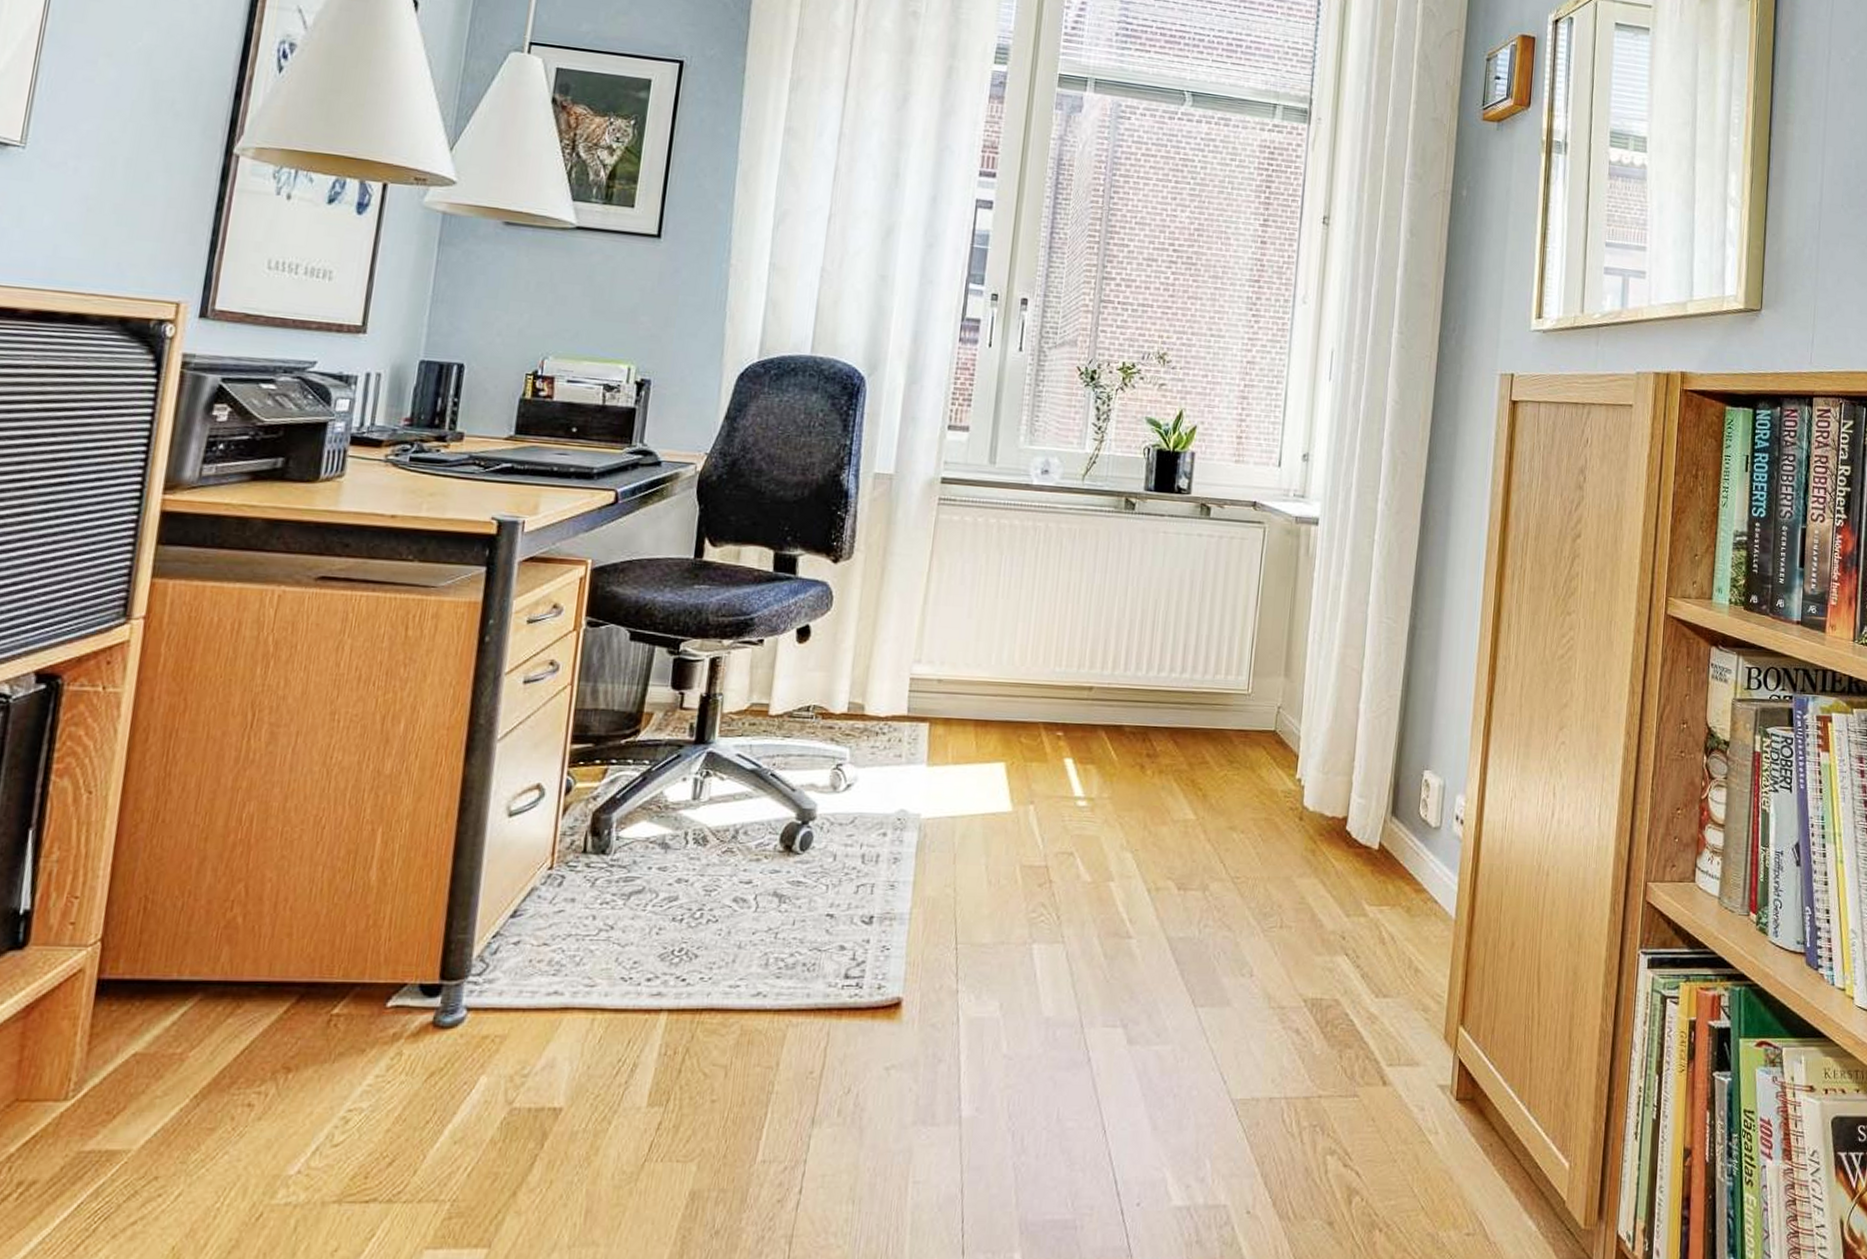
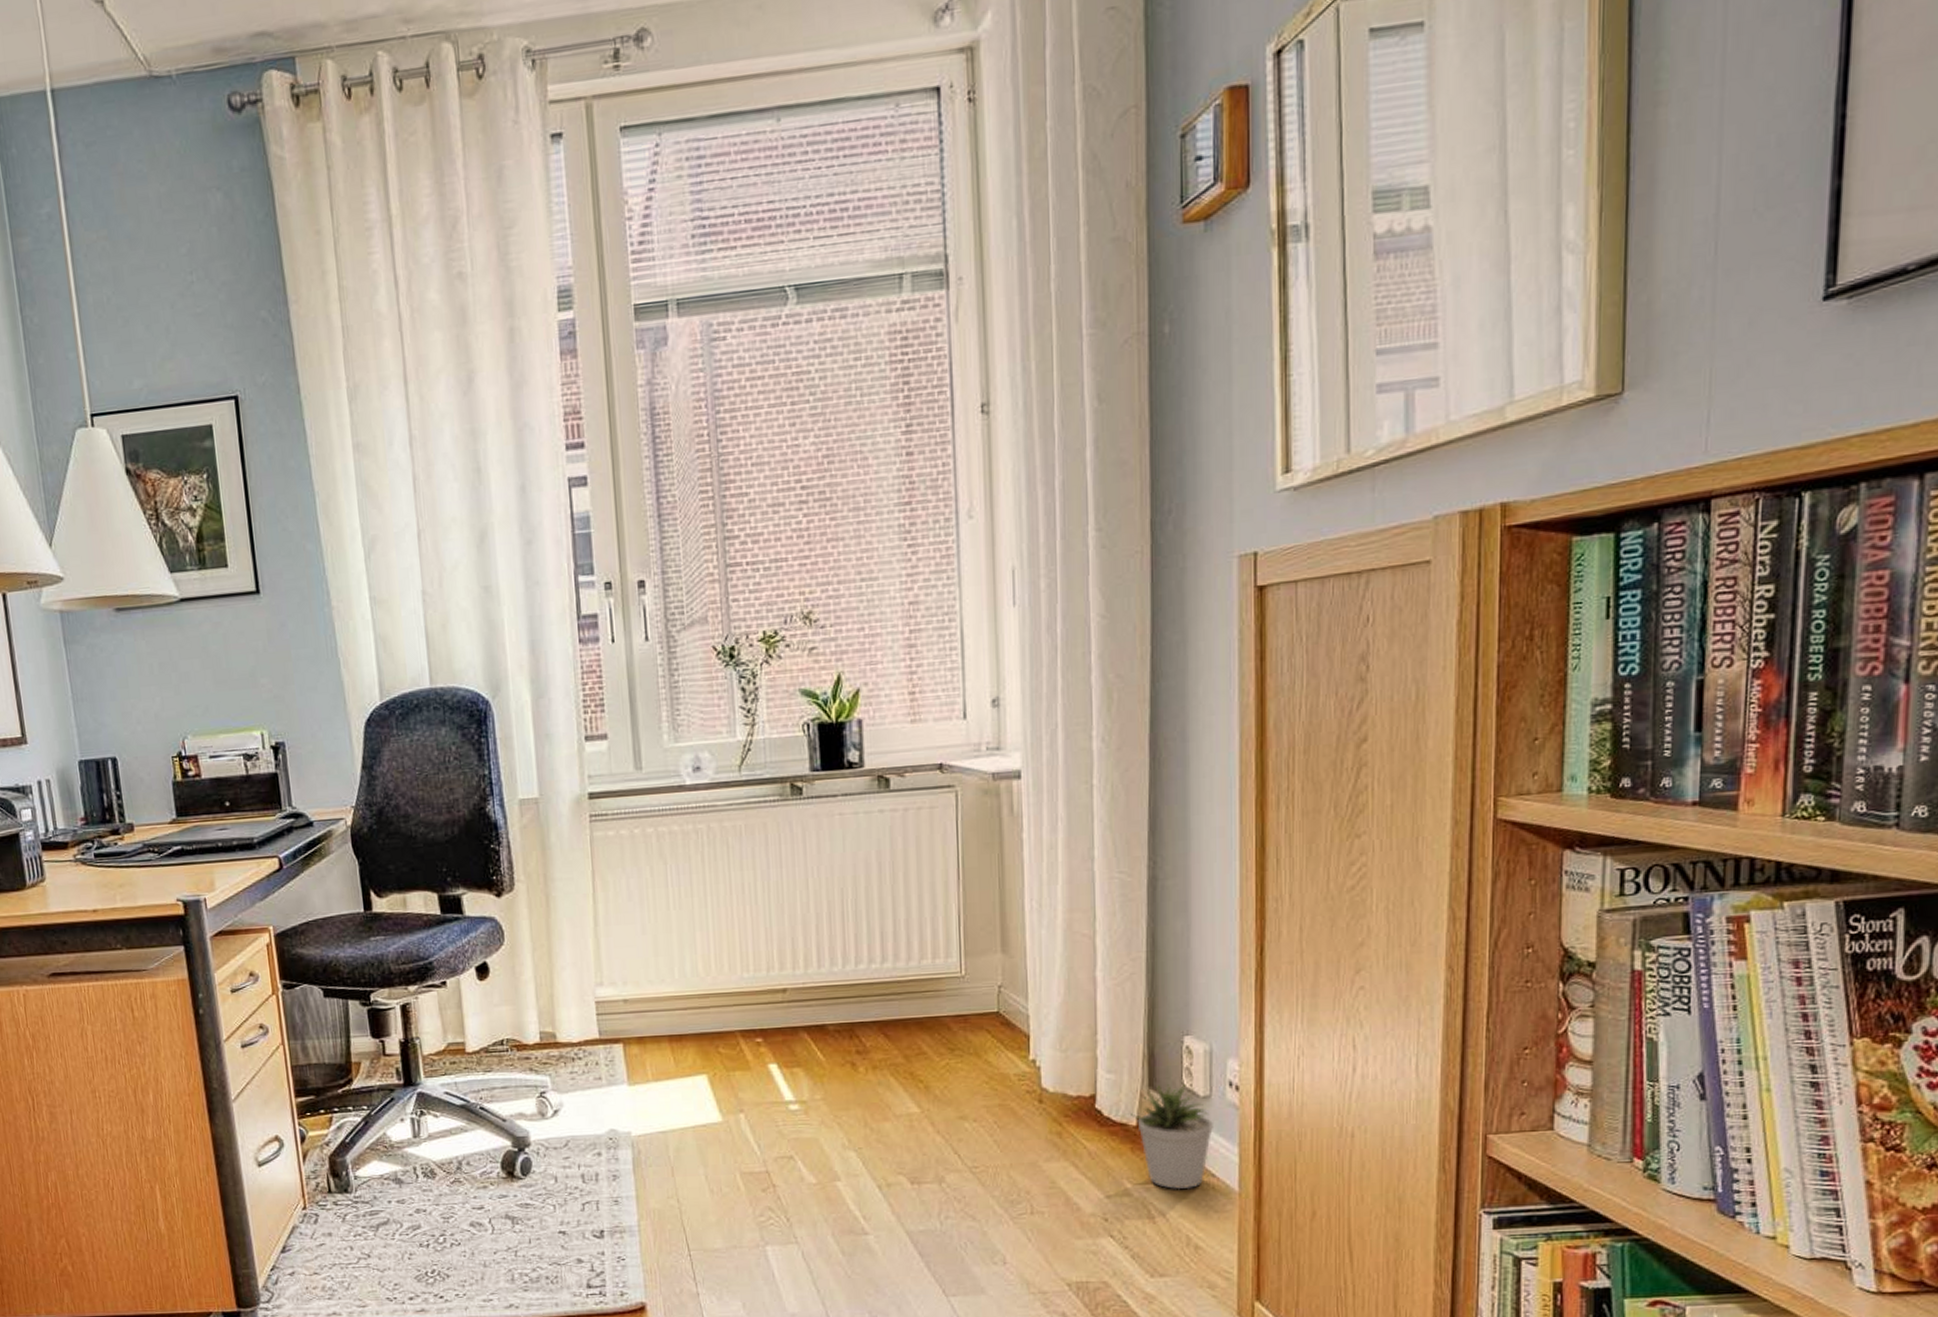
potted plant: none [1374,813,1441,914] -> present [1131,1084,1215,1190]

